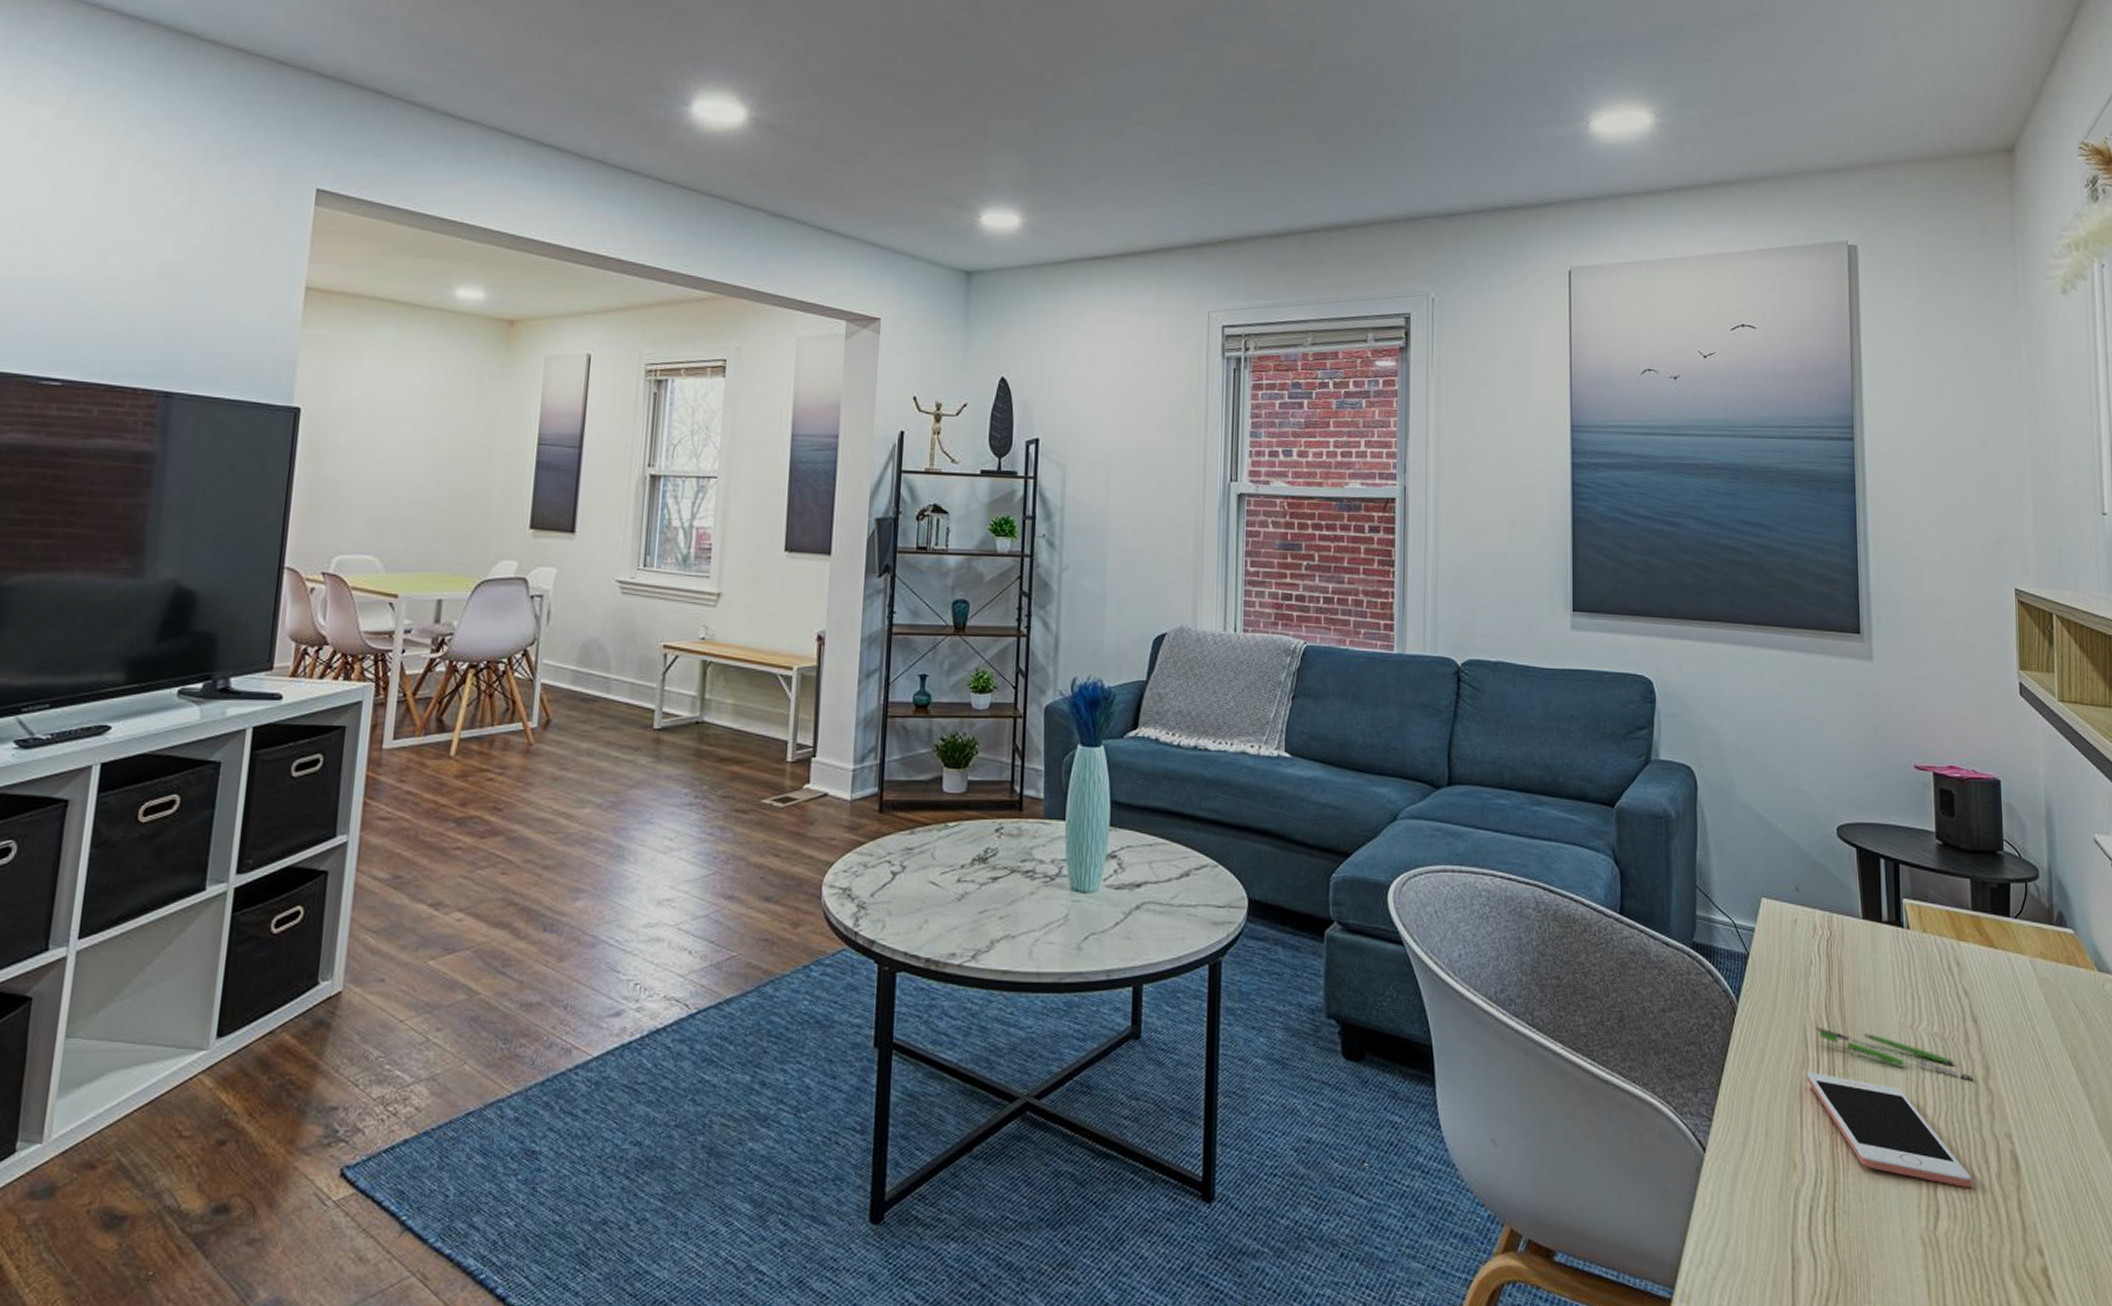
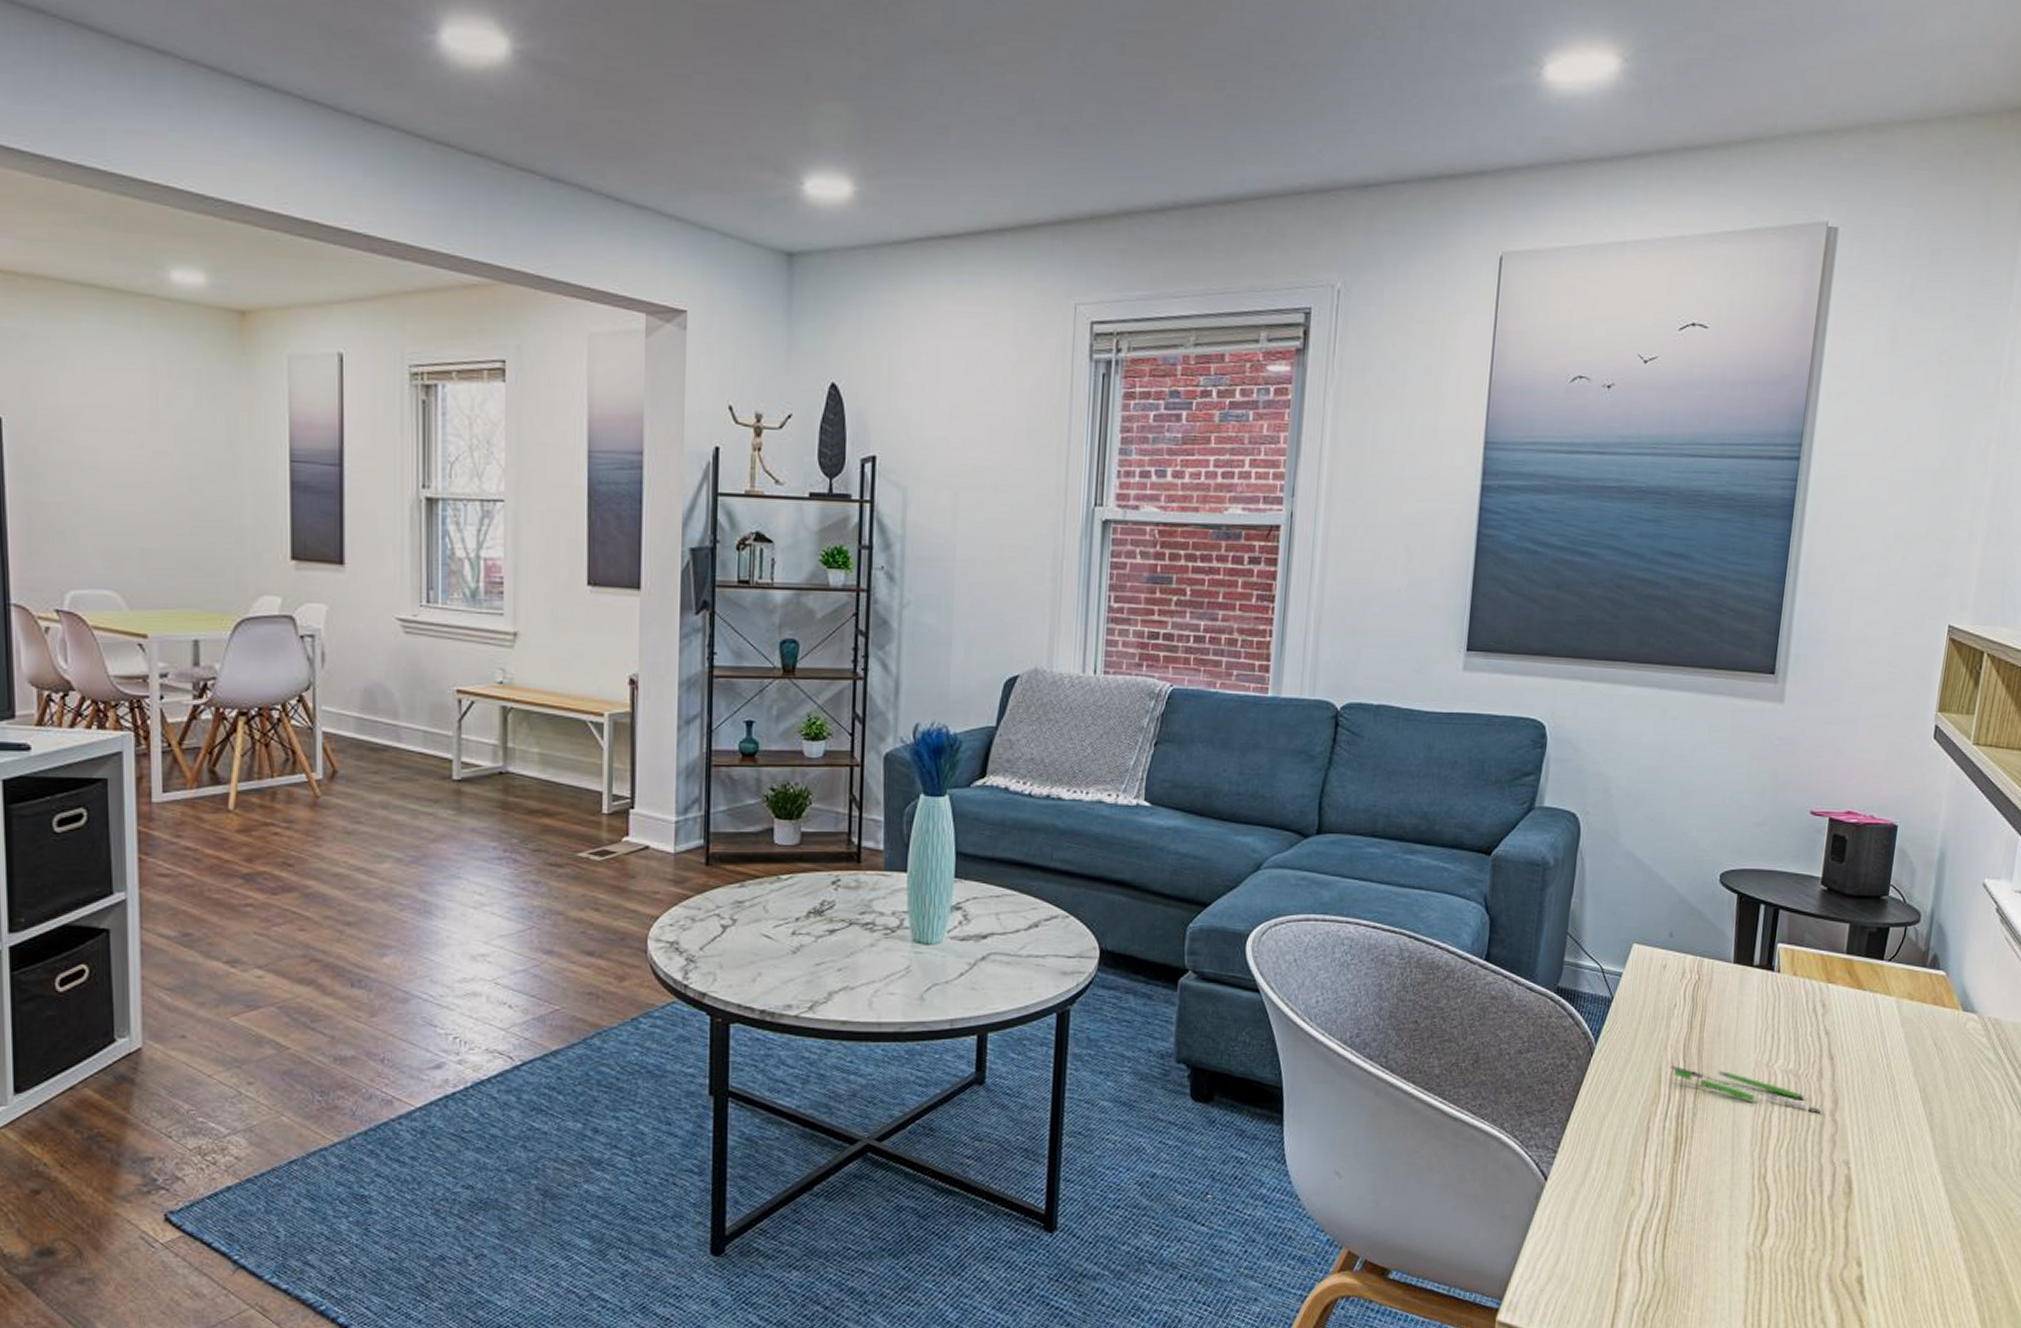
cell phone: present [1806,1072,1972,1187] -> none [1655,1107,1804,1208]

